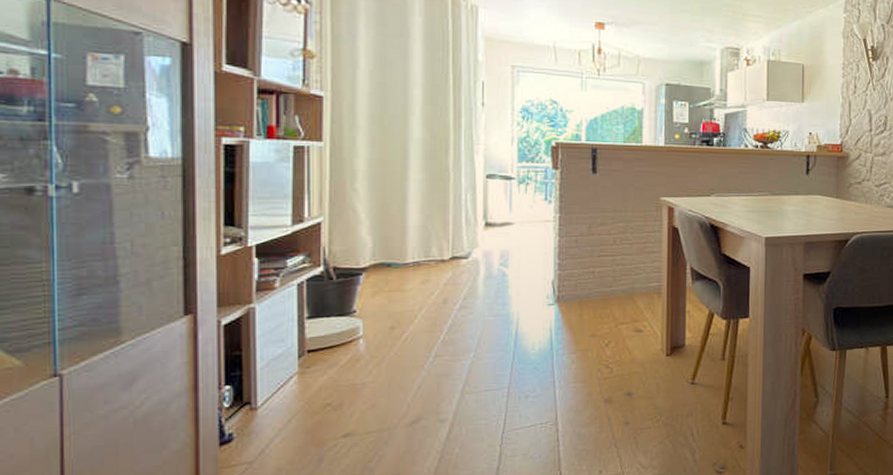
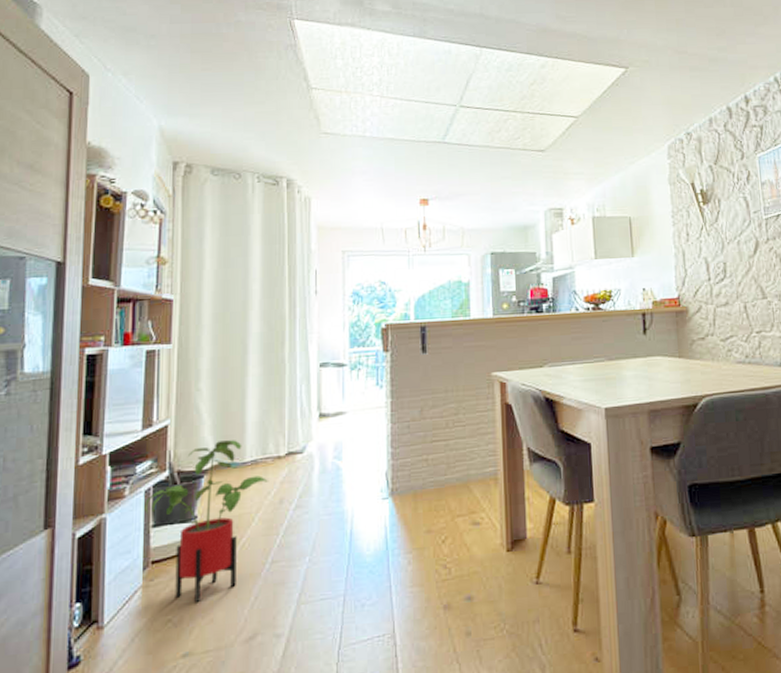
house plant: none [298,241,433,390] -> present [144,440,269,603]

